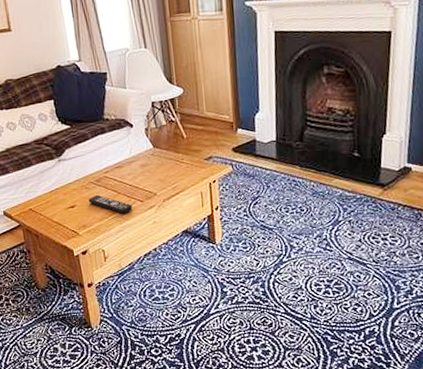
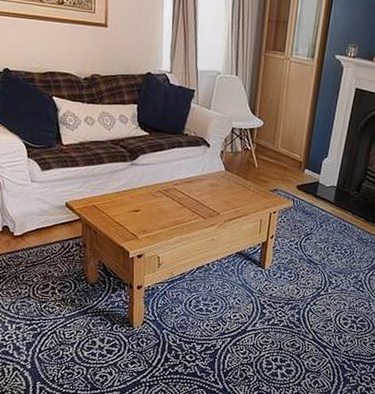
remote control: present [88,194,133,214] -> none [153,203,195,227]

